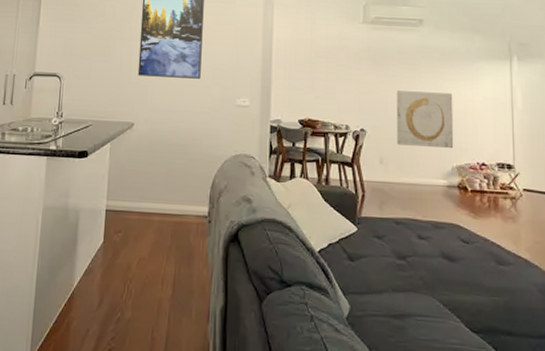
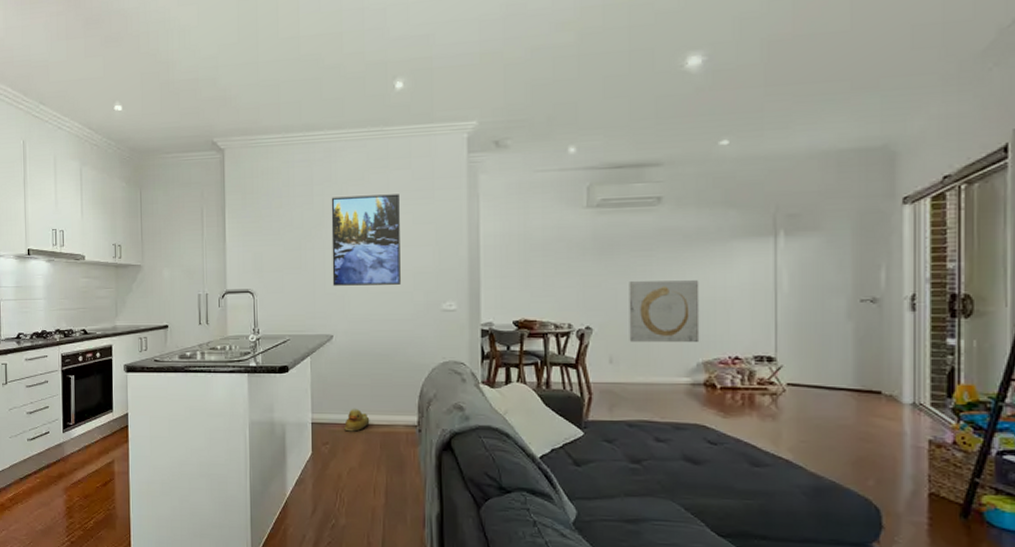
rubber duck: none [138,196,163,221] -> present [344,408,370,432]

